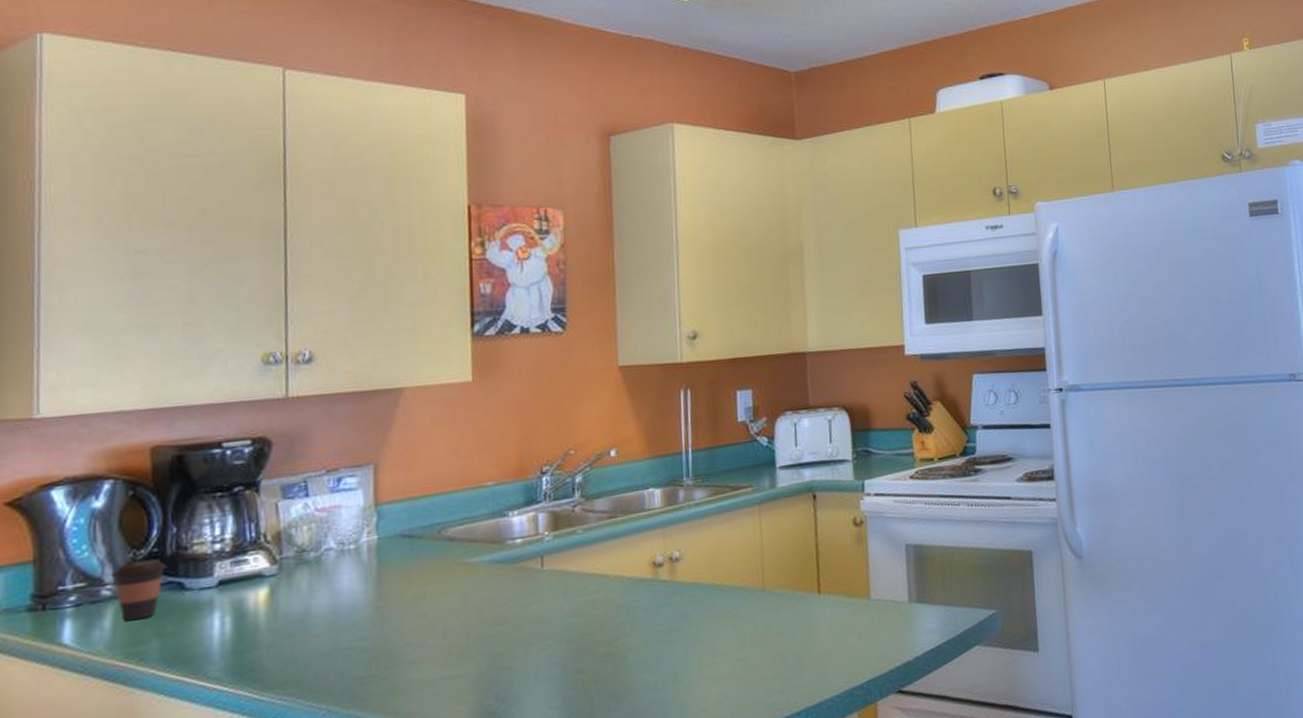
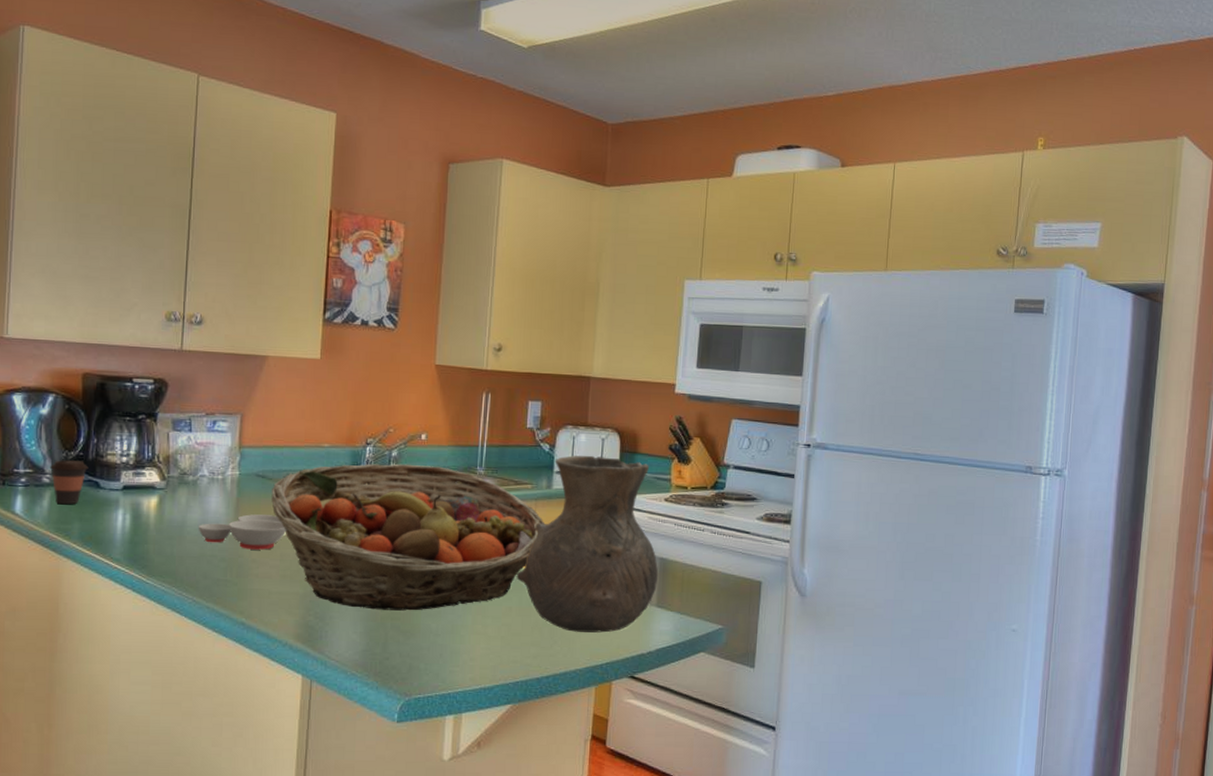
mixing bowl: none [327,581,449,633] -> present [198,514,287,550]
fruit basket: none [423,484,773,678] -> present [271,463,544,611]
vase: none [746,439,915,653] -> present [516,455,659,633]

